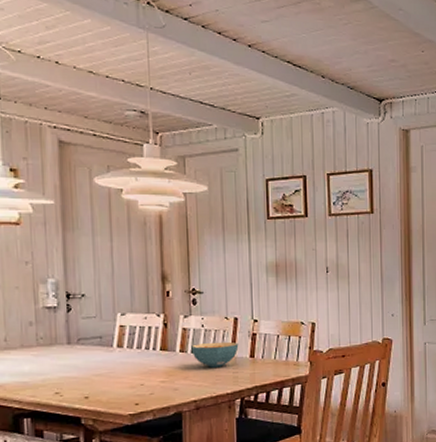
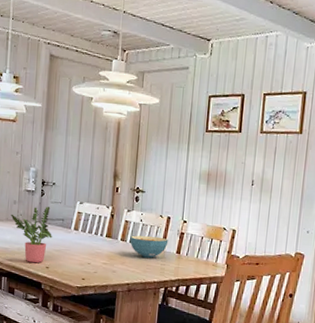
potted plant: none [26,324,89,395] -> present [11,206,52,264]

